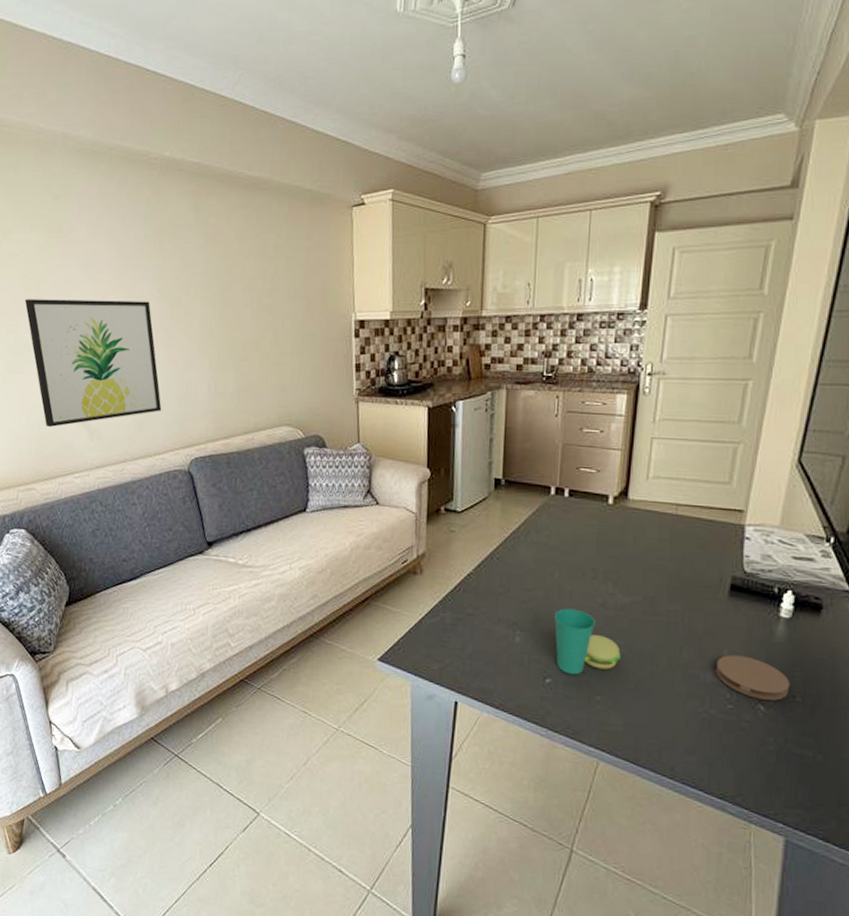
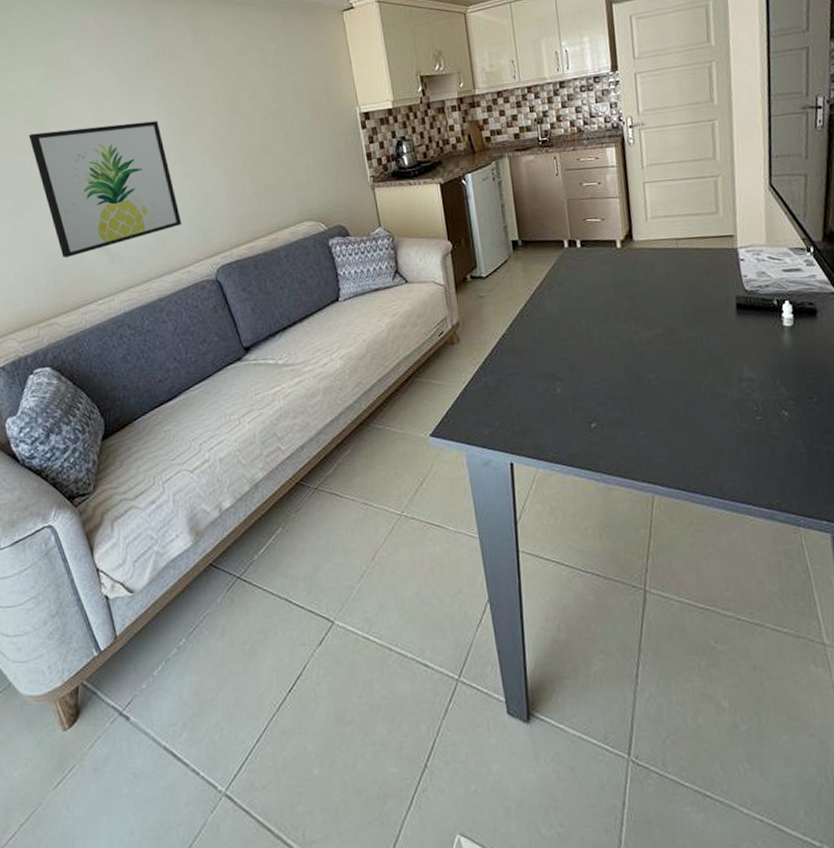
cup: present [554,608,621,675] -> none [588,351,655,416]
coaster: present [715,654,790,701] -> none [739,367,806,406]

